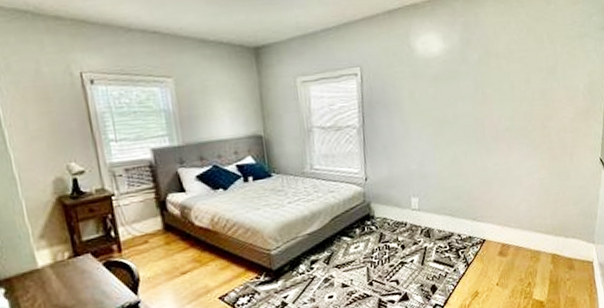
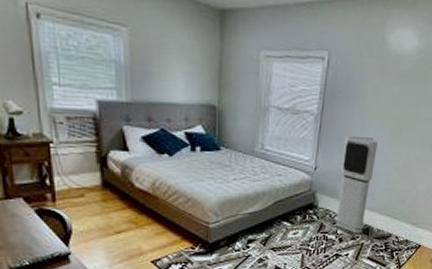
air purifier: none [390,140,425,238] -> present [334,135,378,234]

